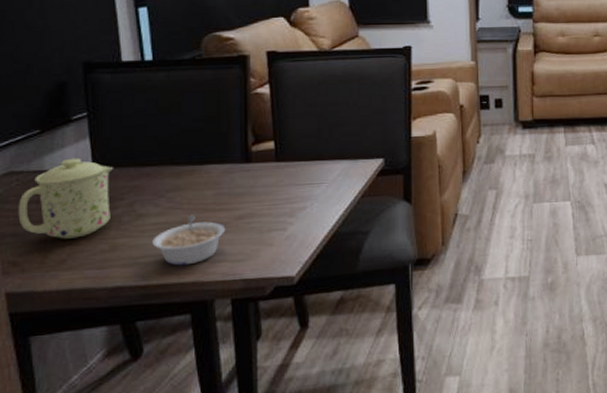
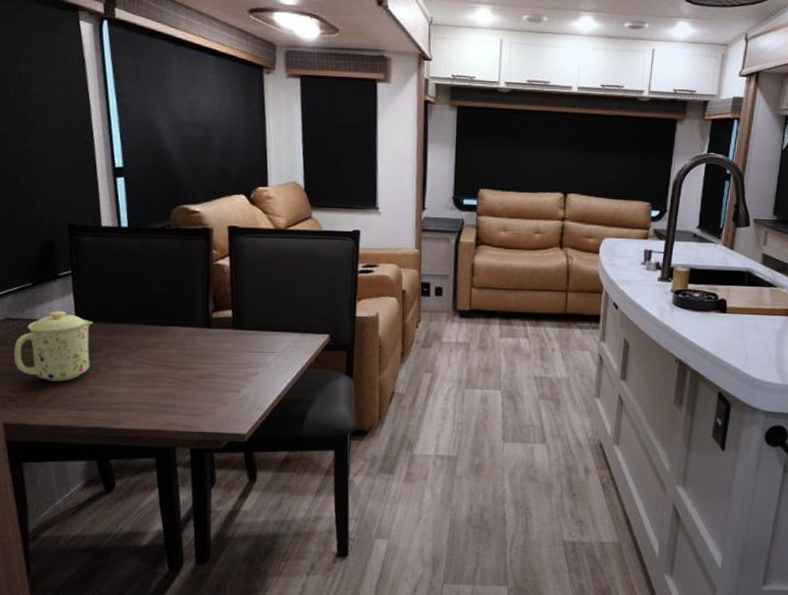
legume: present [152,214,226,266] -> none [125,370,187,415]

